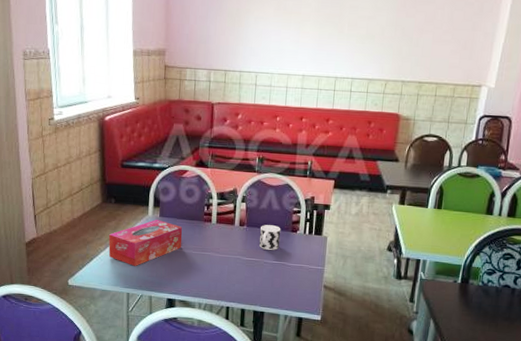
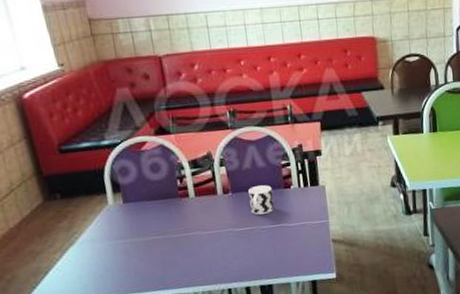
tissue box: present [108,219,183,267] -> none [63,206,159,270]

